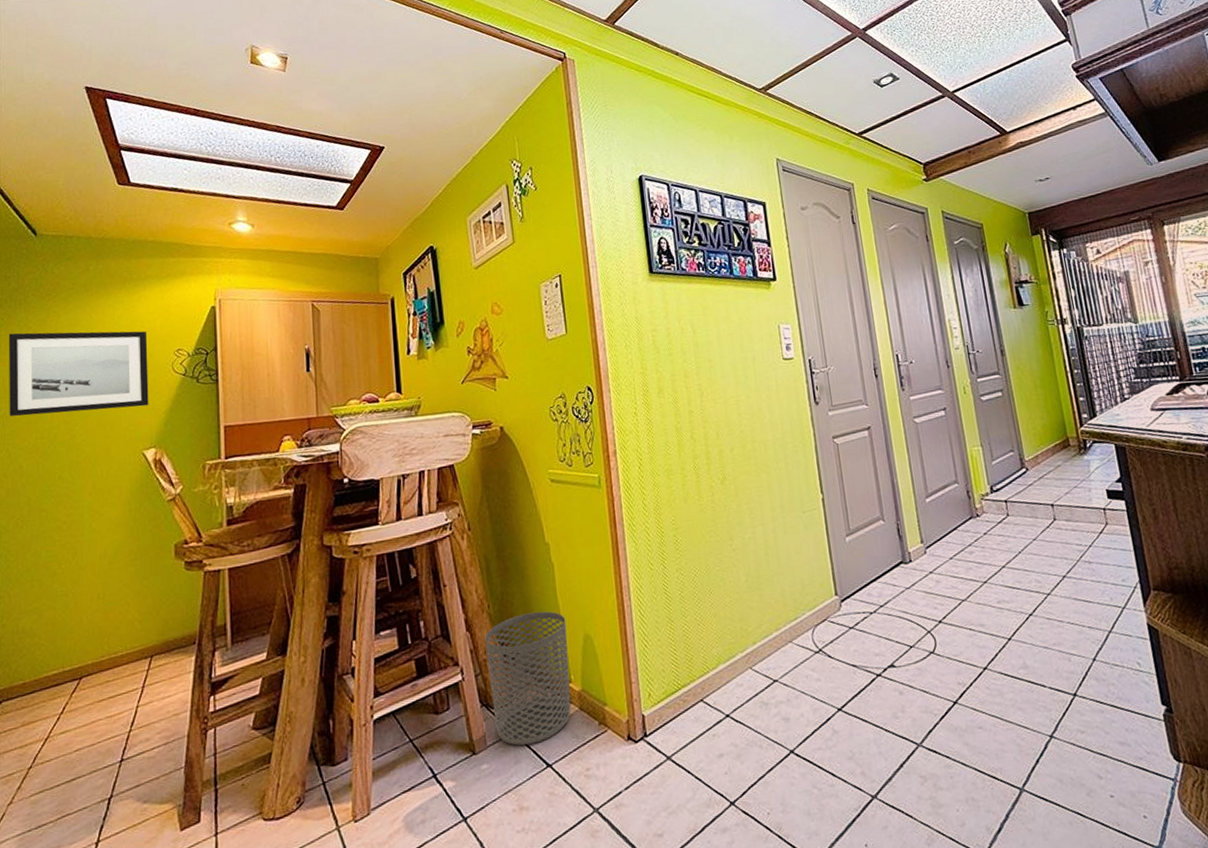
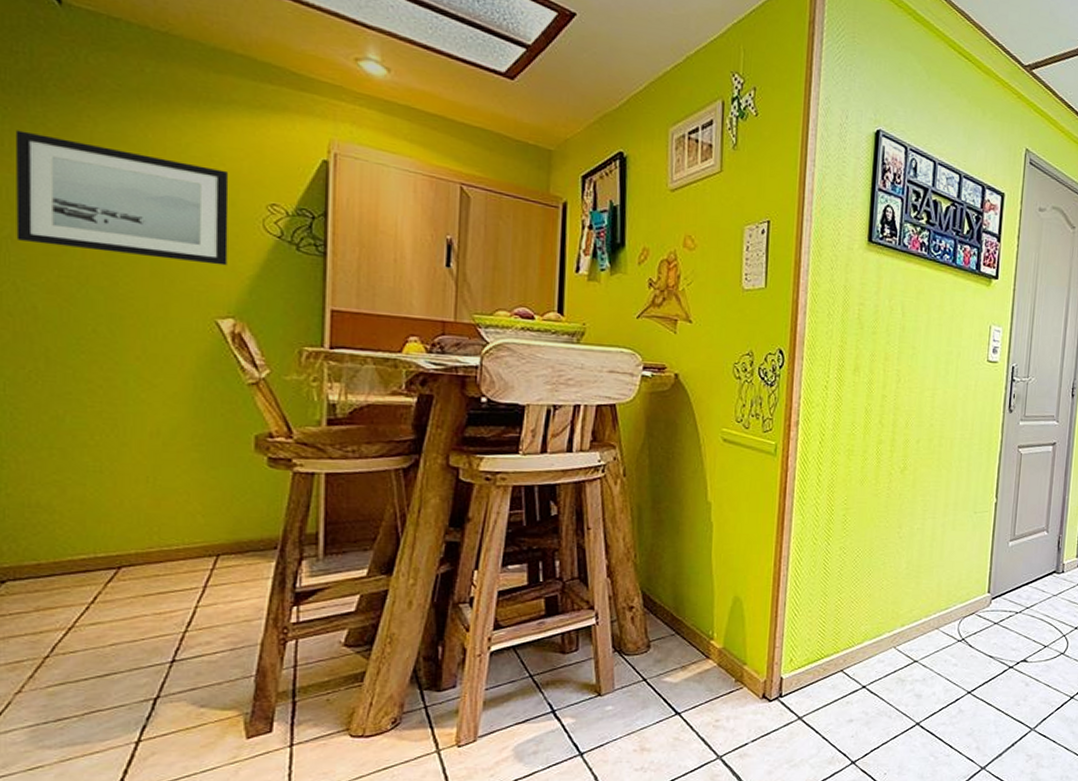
waste bin: present [485,611,571,746] -> none [626,568,717,692]

